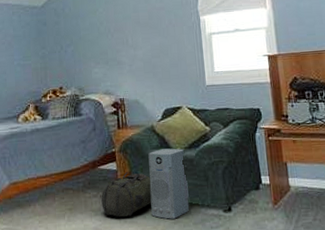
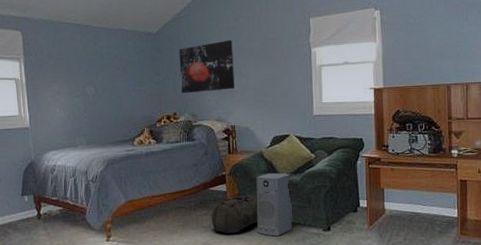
wall art: none [64,10,122,67] -> present [179,39,235,94]

